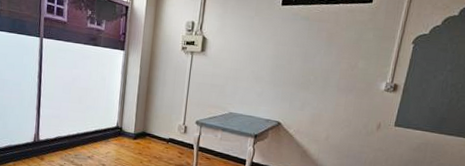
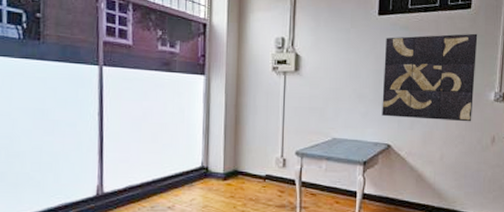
wall art: none [275,26,376,108] -> present [382,33,478,122]

